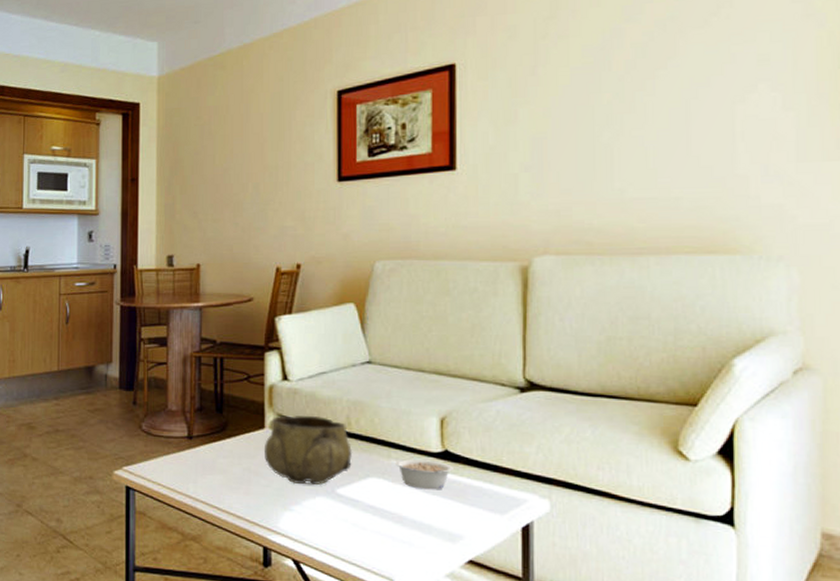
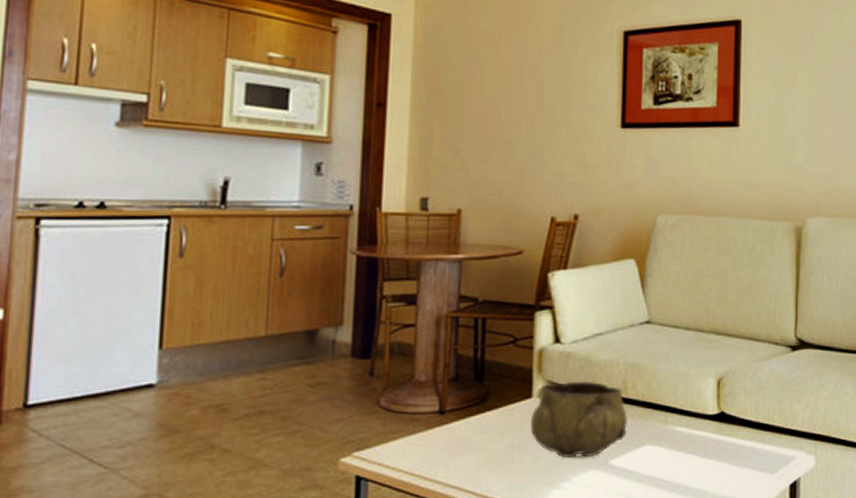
legume: present [396,459,453,490] -> none [672,423,728,454]

